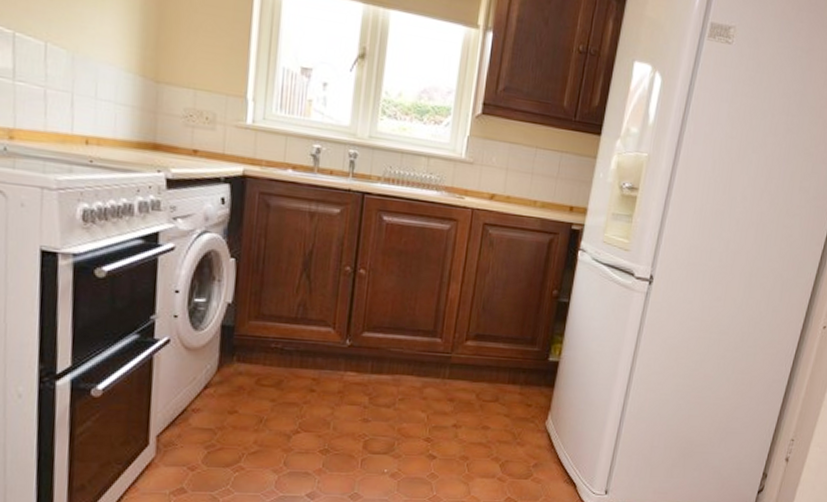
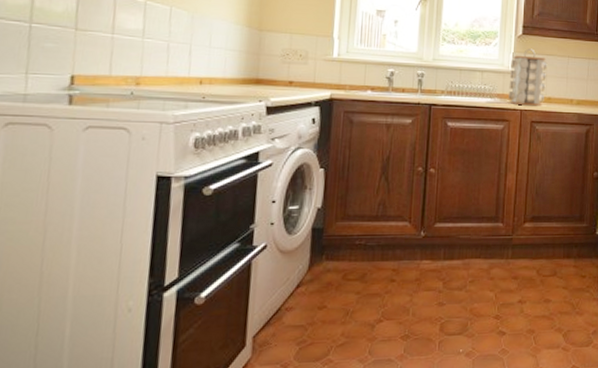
spice rack: none [458,132,510,207] -> present [508,48,547,108]

